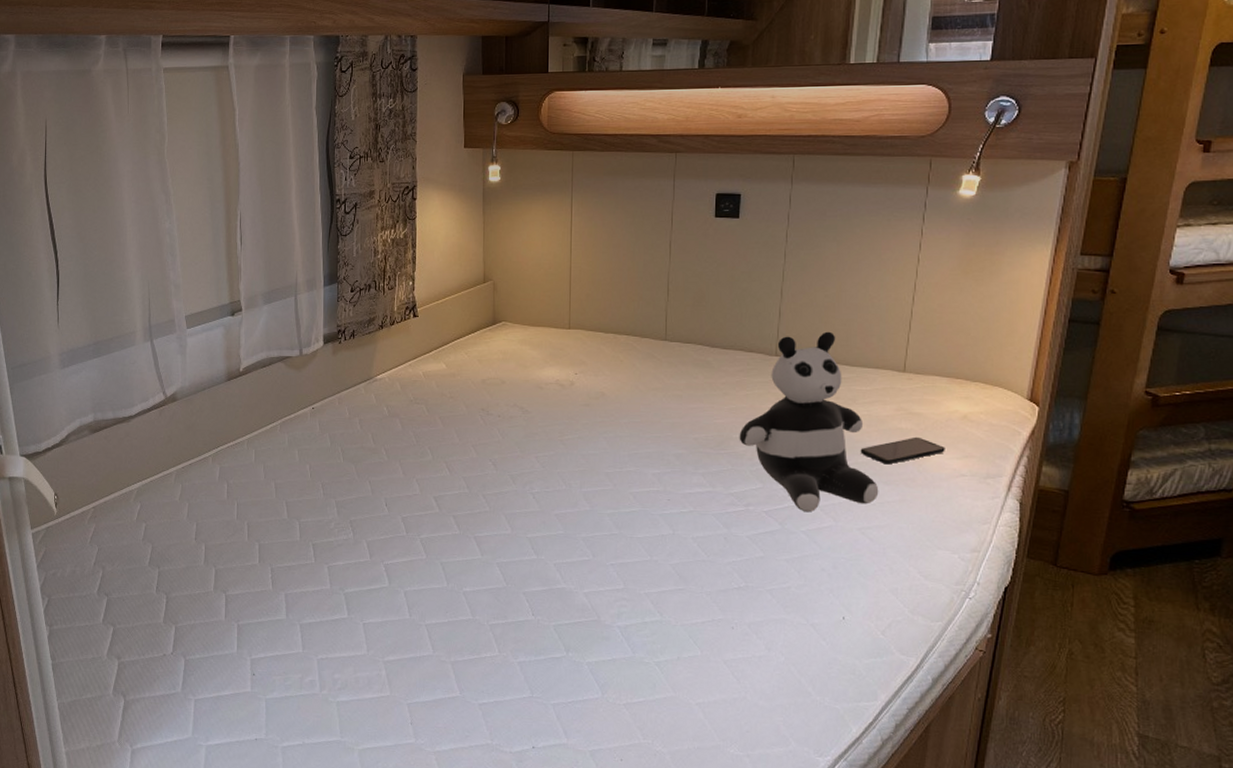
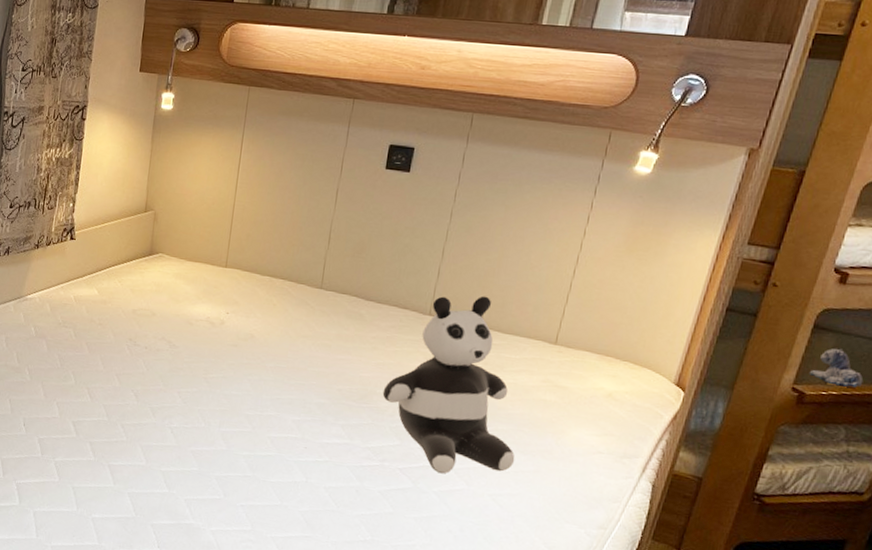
smartphone: present [860,436,945,465] -> none [501,409,586,435]
plush toy: none [1159,348,1215,385] -> present [808,348,864,388]

